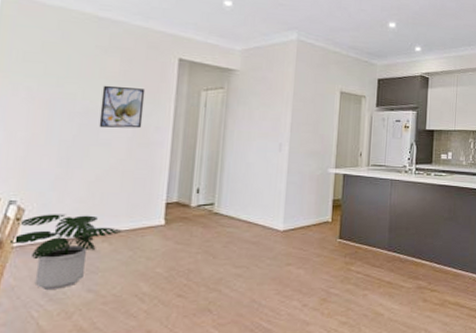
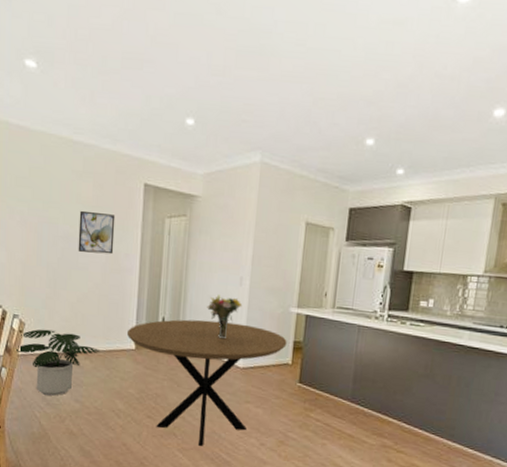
dining table: none [156,187,327,318] -> present [127,319,287,446]
bouquet: none [245,161,282,205] -> present [207,294,243,340]

